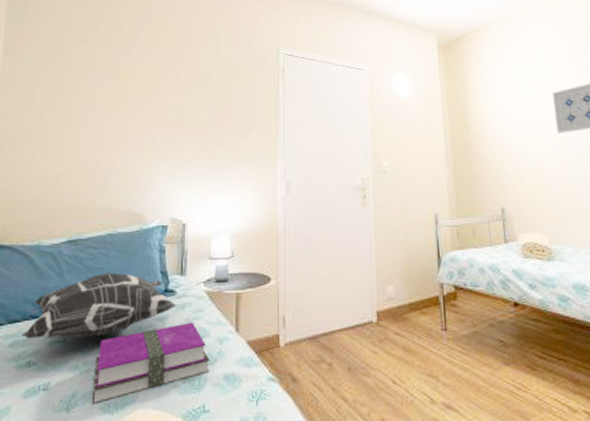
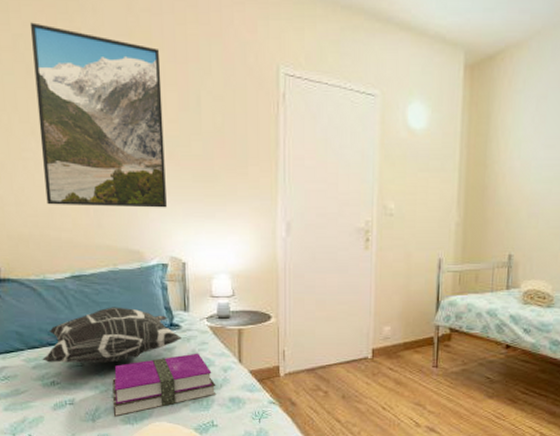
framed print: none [55,17,176,171] -> present [29,22,167,208]

